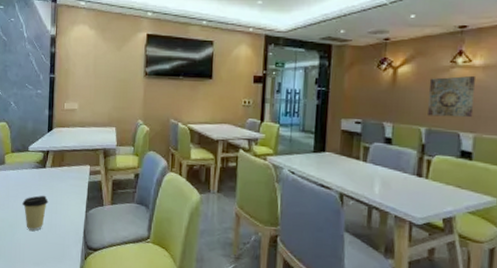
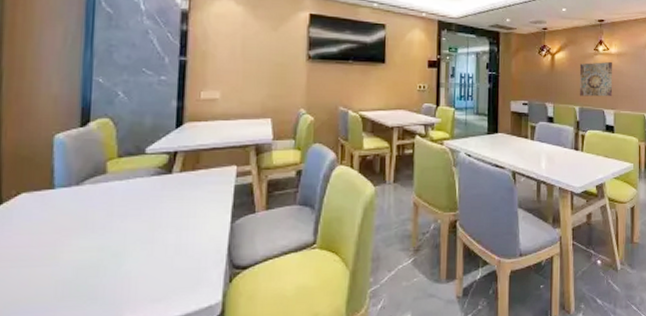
coffee cup: present [22,195,49,231] -> none [134,208,176,257]

